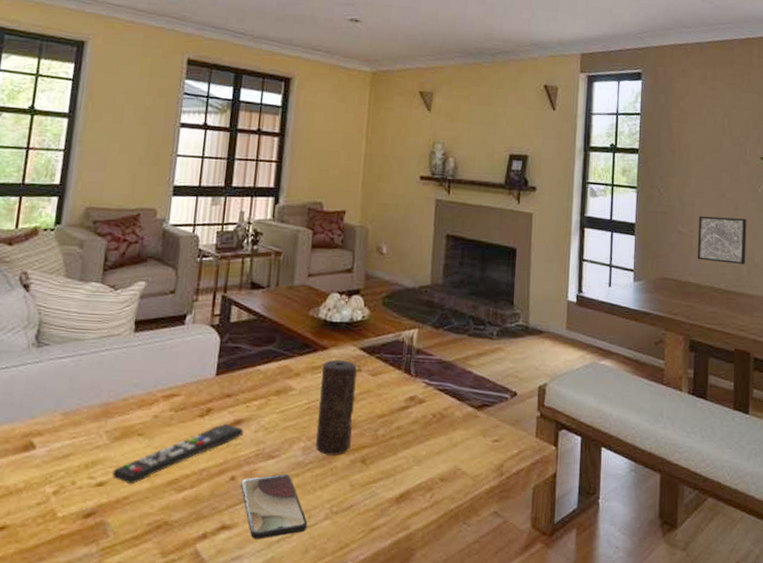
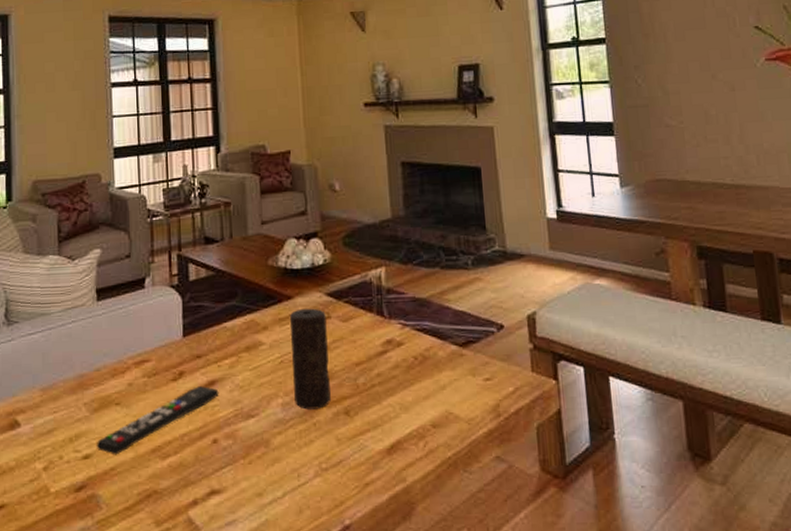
smartphone: present [241,474,308,540] -> none [224,433,298,503]
wall art: present [698,215,747,264] -> none [688,100,753,154]

